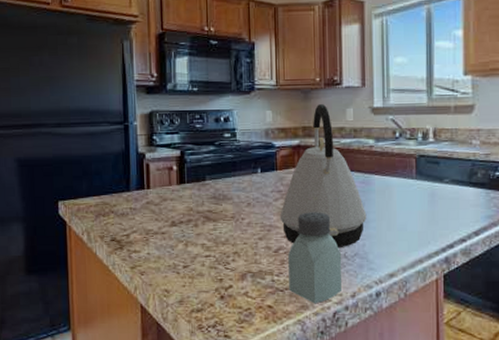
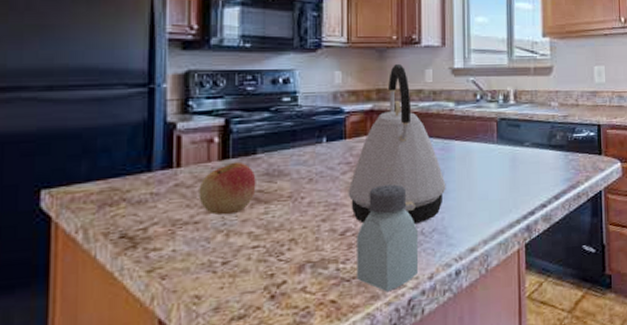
apple: none [164,186,206,229] -> present [199,161,256,215]

